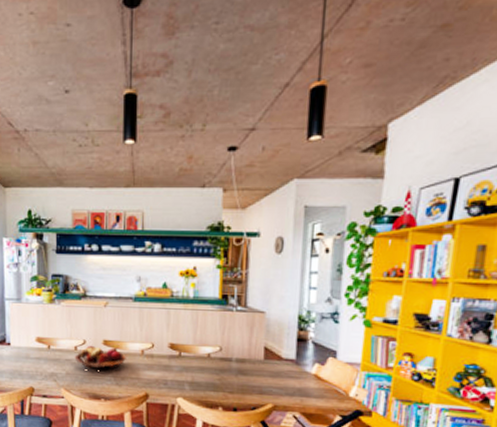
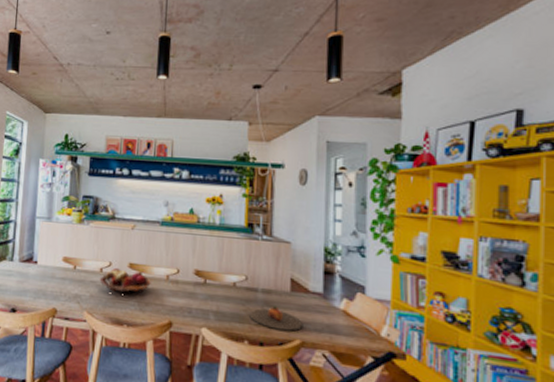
plate: none [224,374,276,397] -> present [249,306,303,332]

